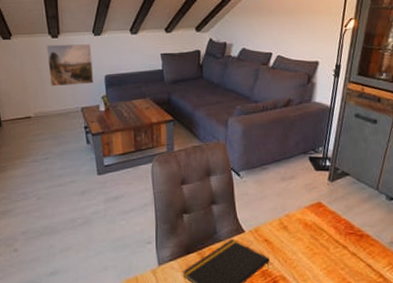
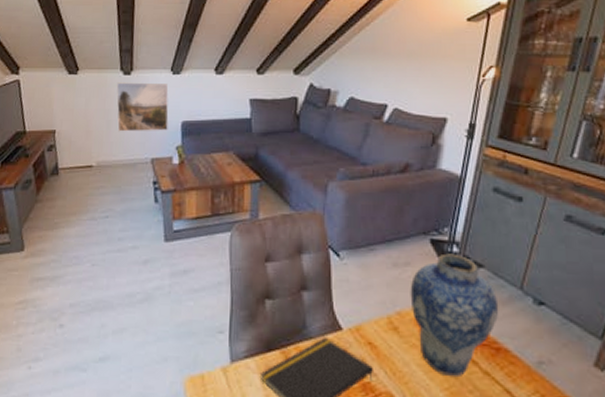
vase: none [295,167,362,260] -> present [410,253,499,378]

